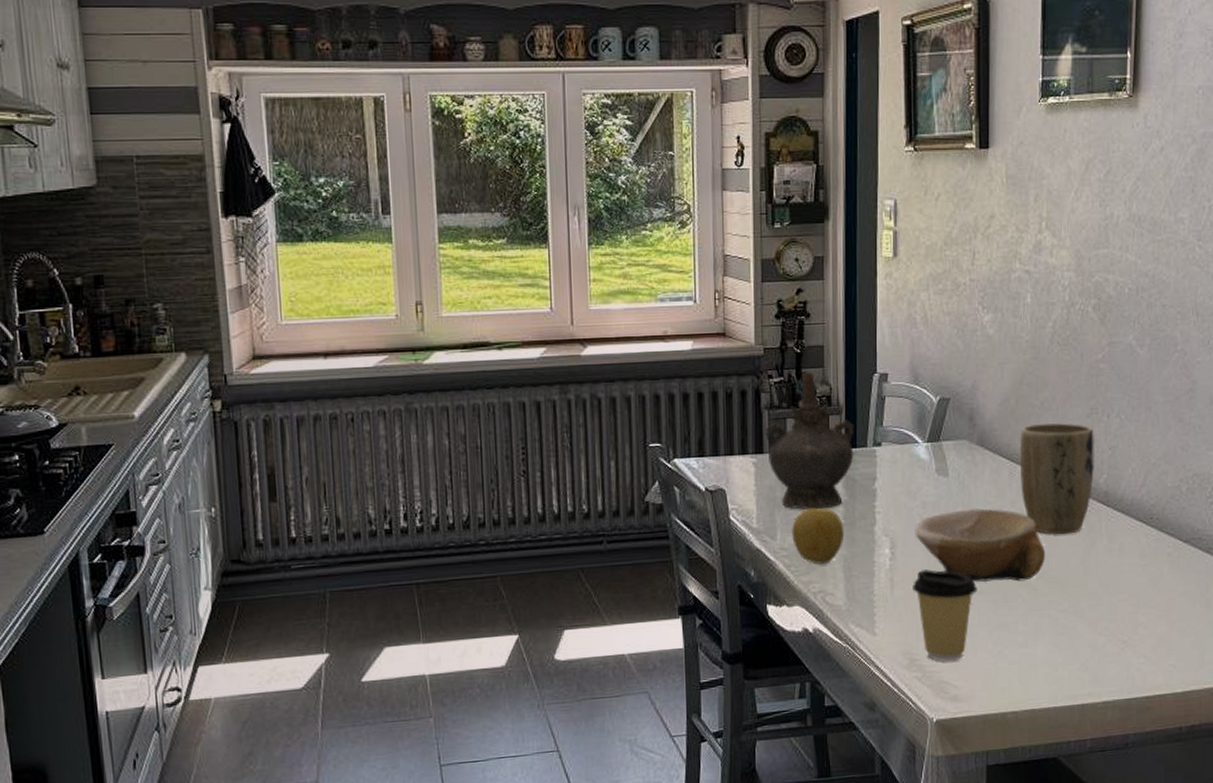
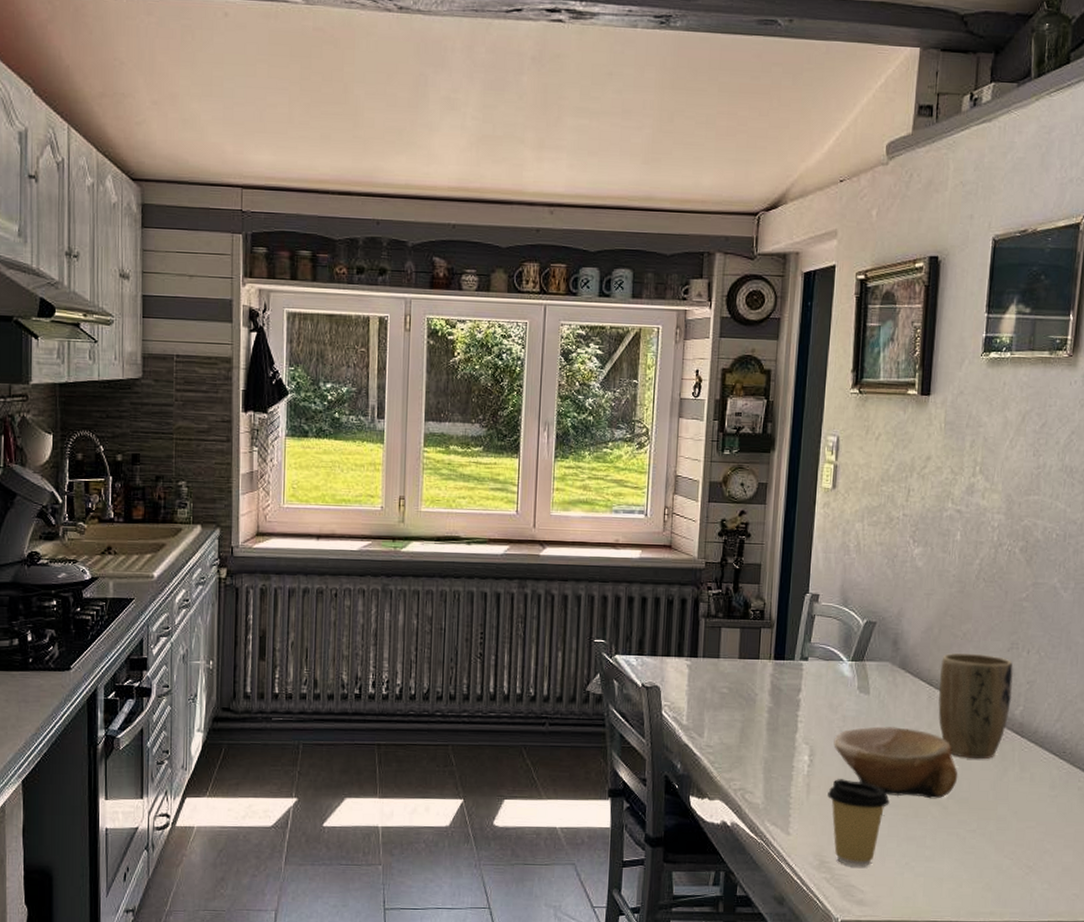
ceremonial vessel: present [765,372,855,510] -> none [701,586,785,714]
fruit: present [792,507,845,564] -> none [718,711,768,764]

